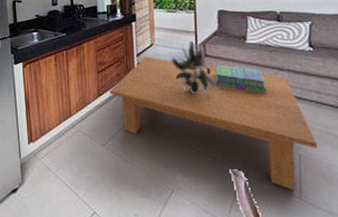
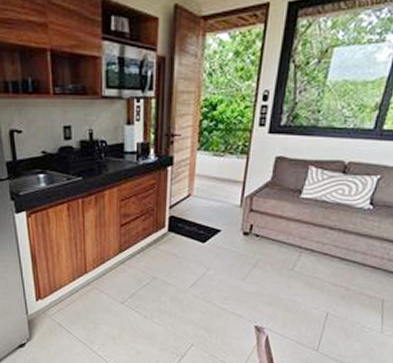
coffee table: present [110,56,318,191] -> none [133,209,349,345]
potted plant: present [171,40,216,93] -> none [209,192,256,252]
stack of books: present [215,64,268,93] -> none [256,221,312,253]

